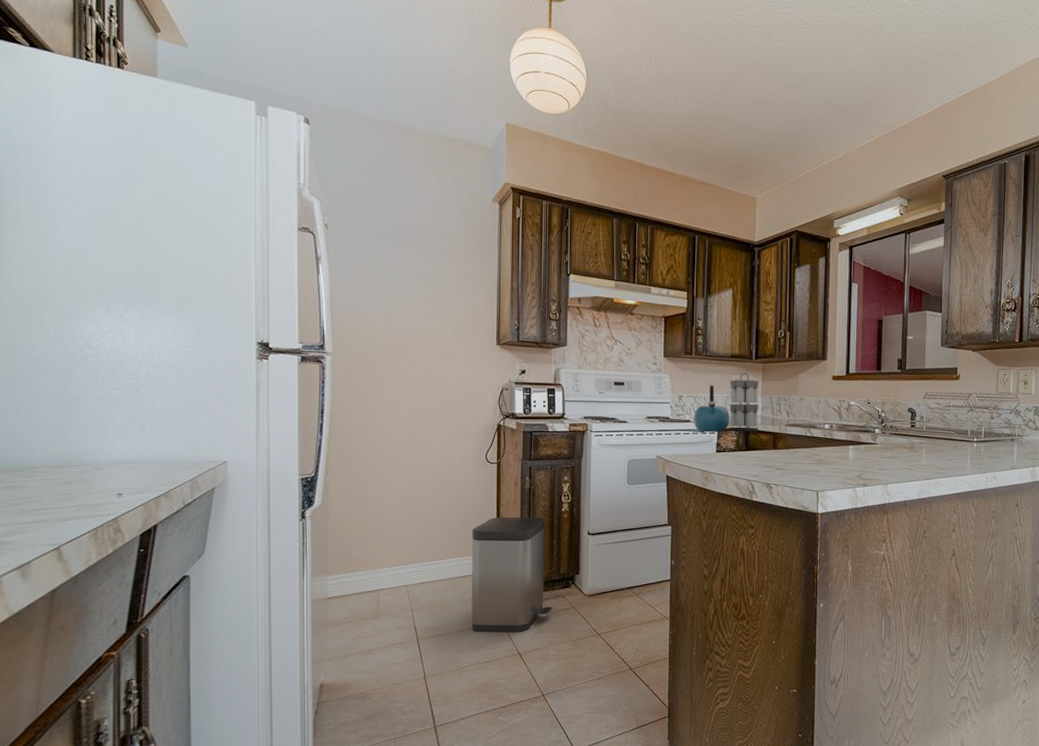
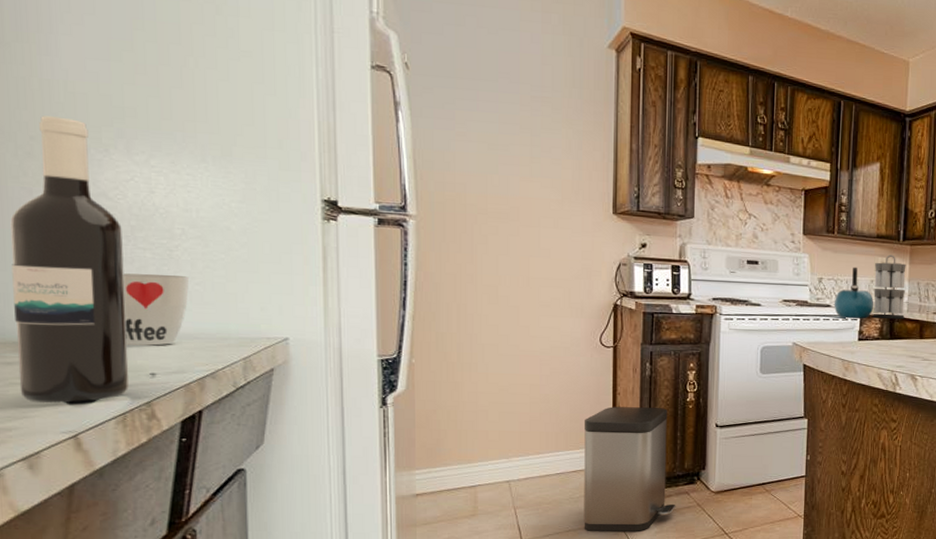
wine bottle: none [16,283,101,521] -> present [10,116,130,404]
cup: none [99,409,150,471] -> present [123,273,189,346]

